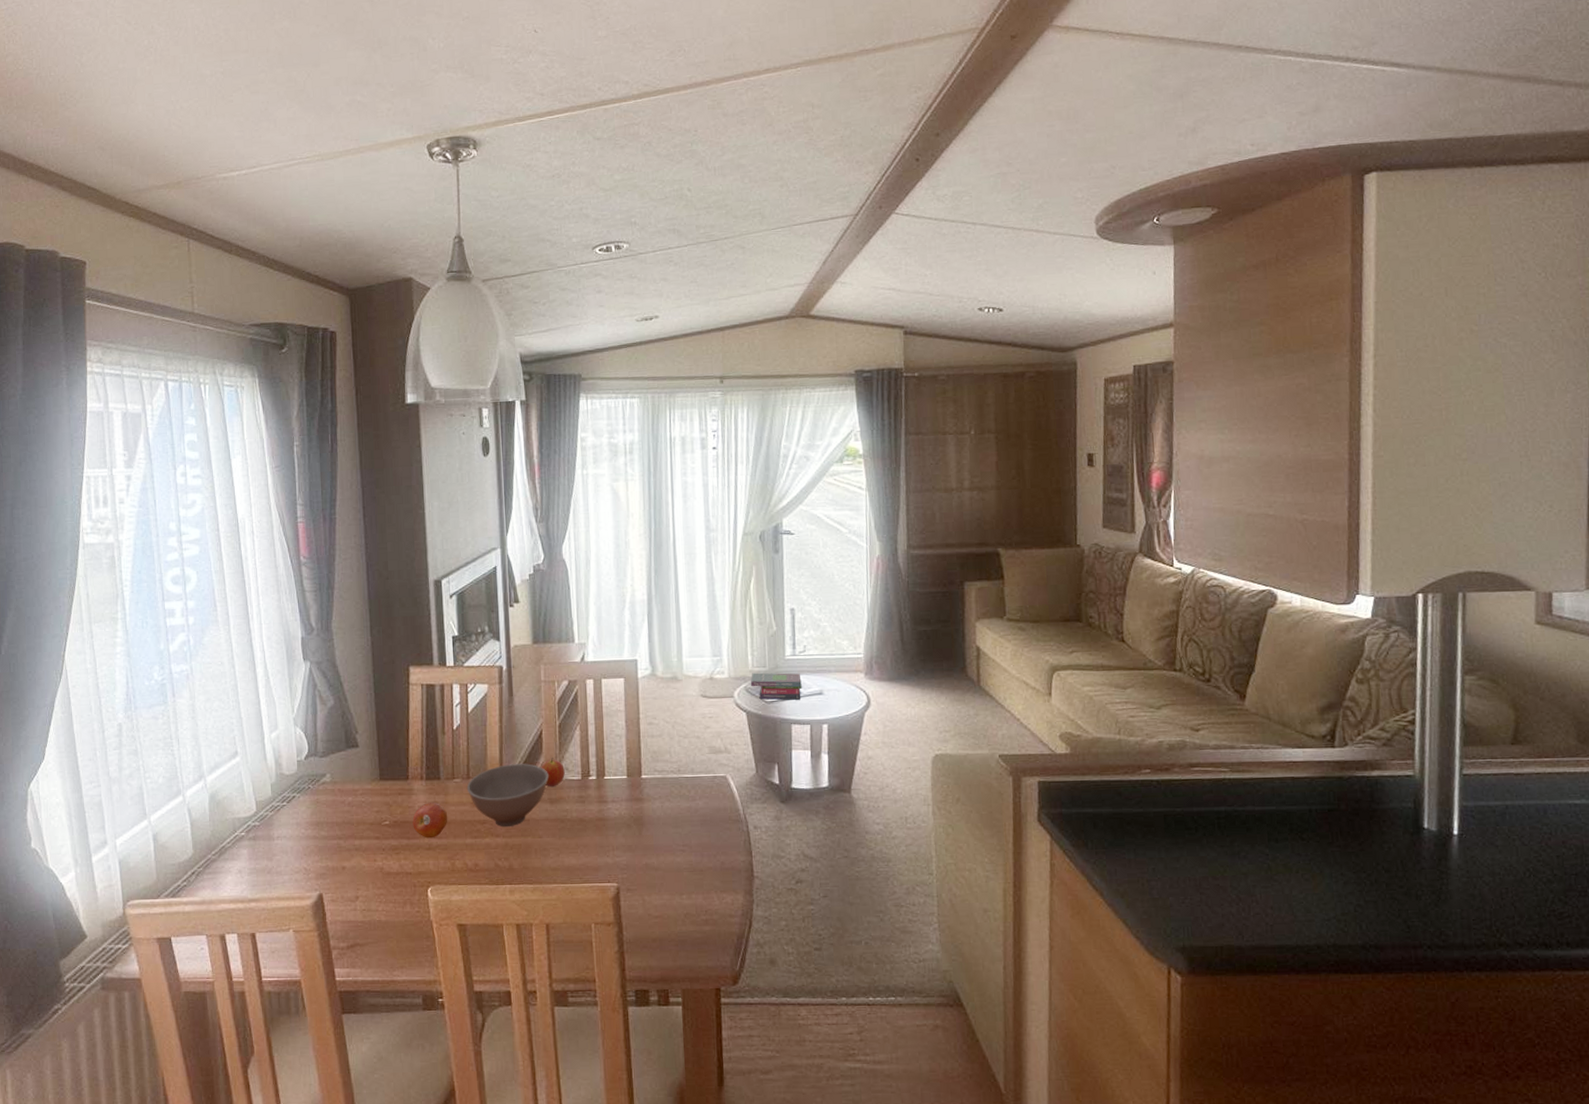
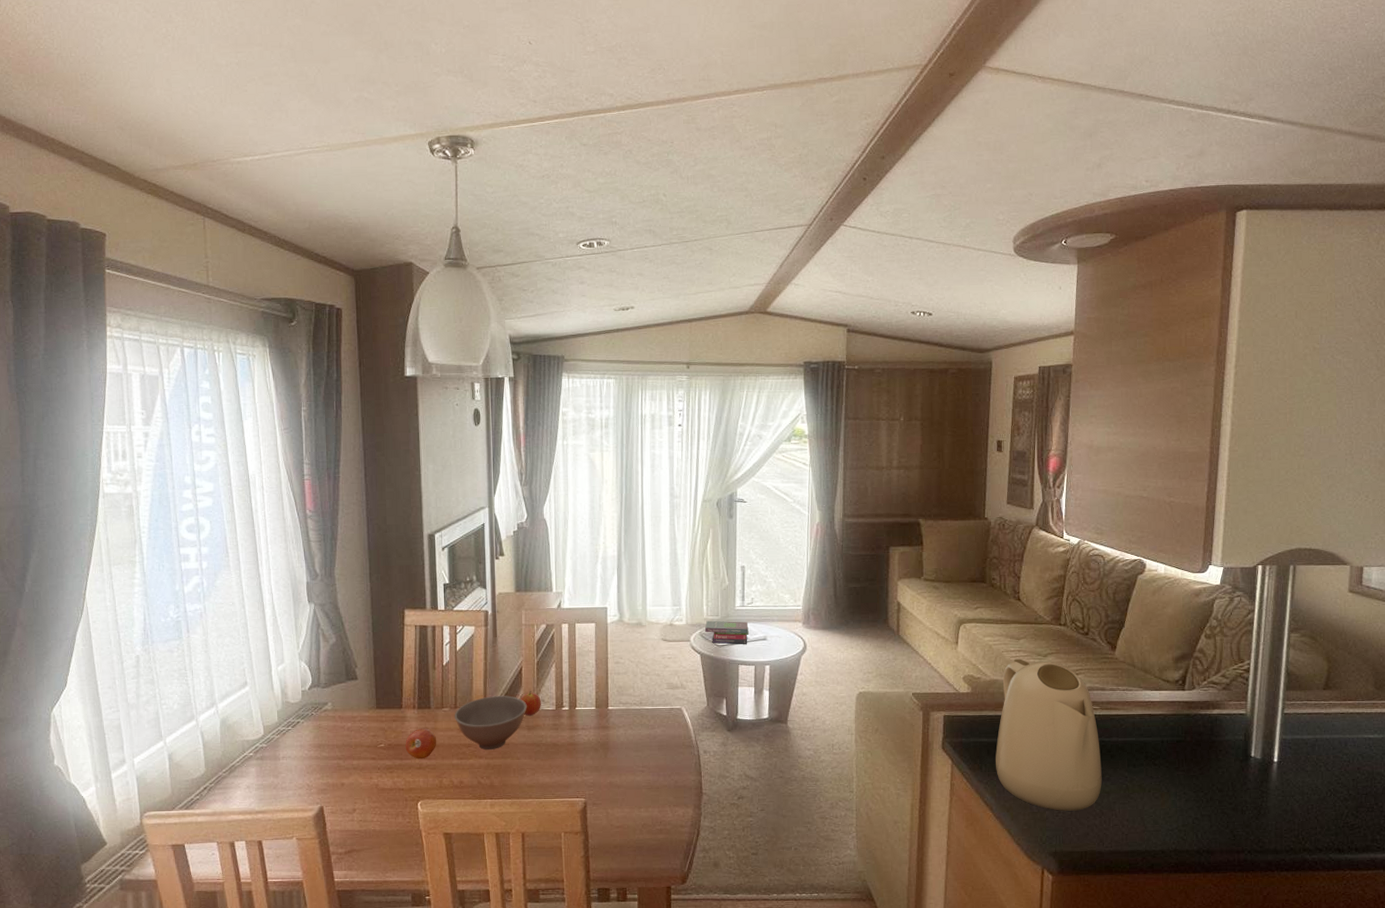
kettle: none [1103,712,1237,897] -> present [995,659,1102,811]

